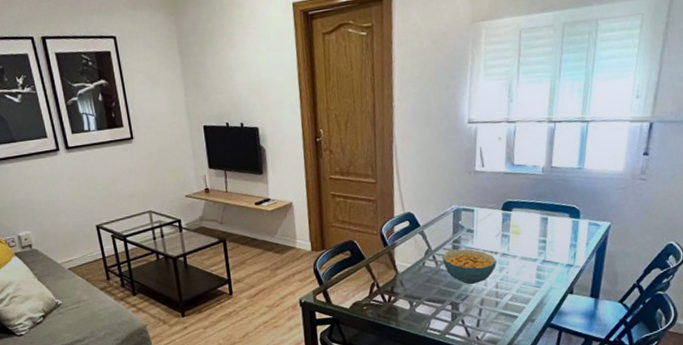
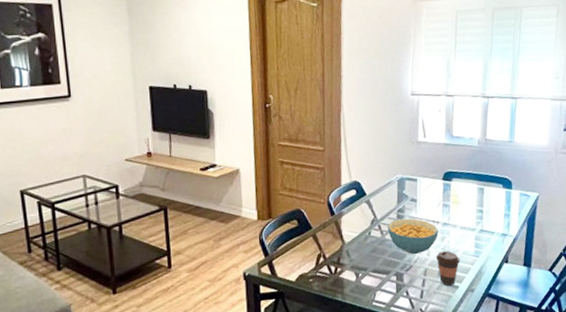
coffee cup: none [493,281,521,316] -> present [435,250,461,286]

